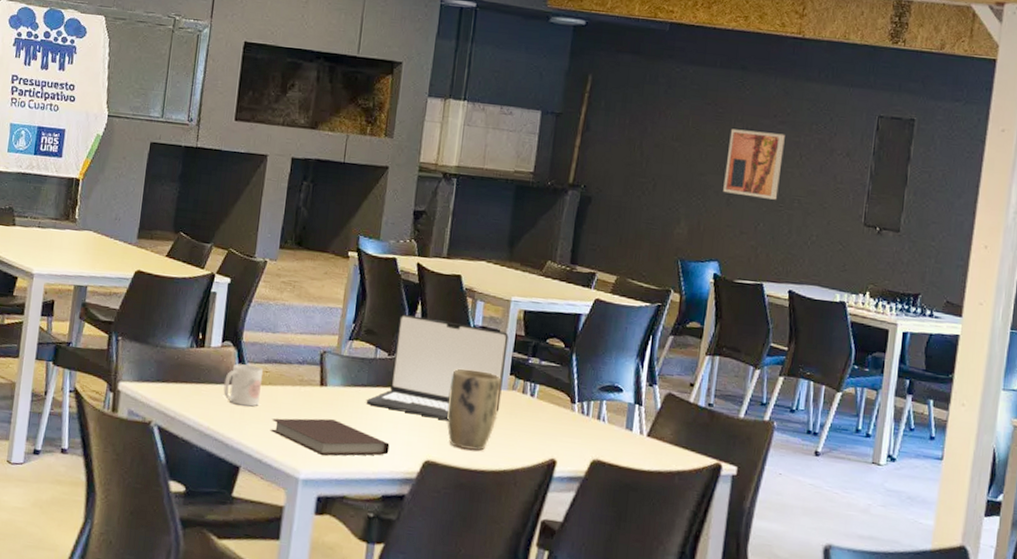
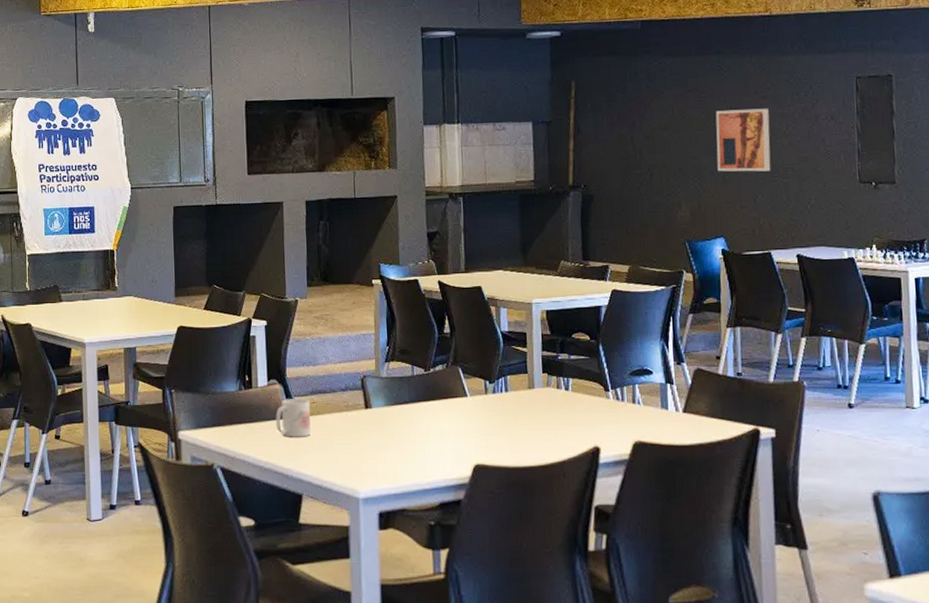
notebook: present [270,418,390,456] -> none [324,439,440,474]
laptop: present [366,314,509,420] -> none [410,330,538,424]
plant pot: present [447,369,501,451] -> none [487,373,537,450]

